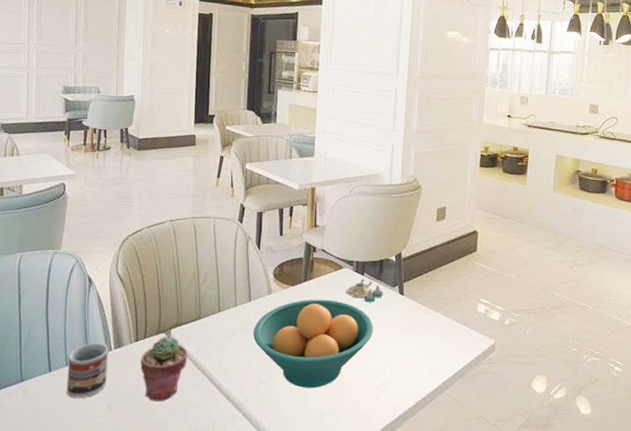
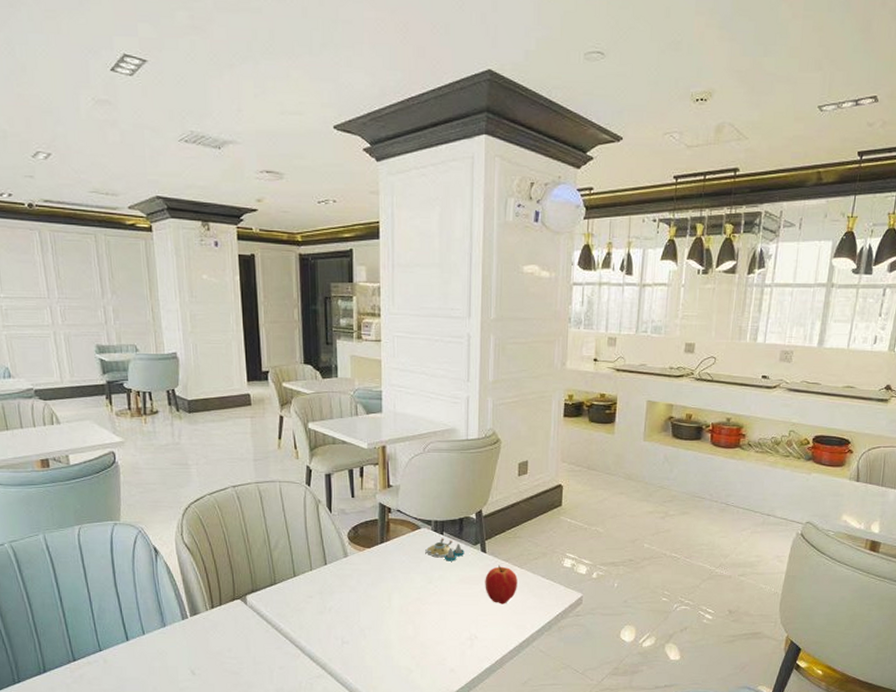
cup: present [67,342,109,399] -> none [144,611,187,665]
potted succulent: present [140,336,188,402] -> none [218,602,267,665]
fruit bowl: present [253,299,374,388] -> none [332,560,457,646]
apple: none [401,308,433,348] -> present [485,565,518,604]

